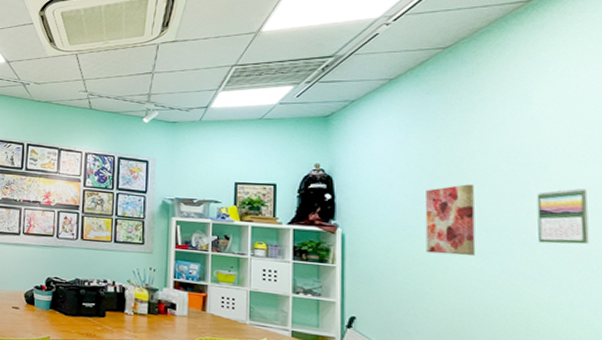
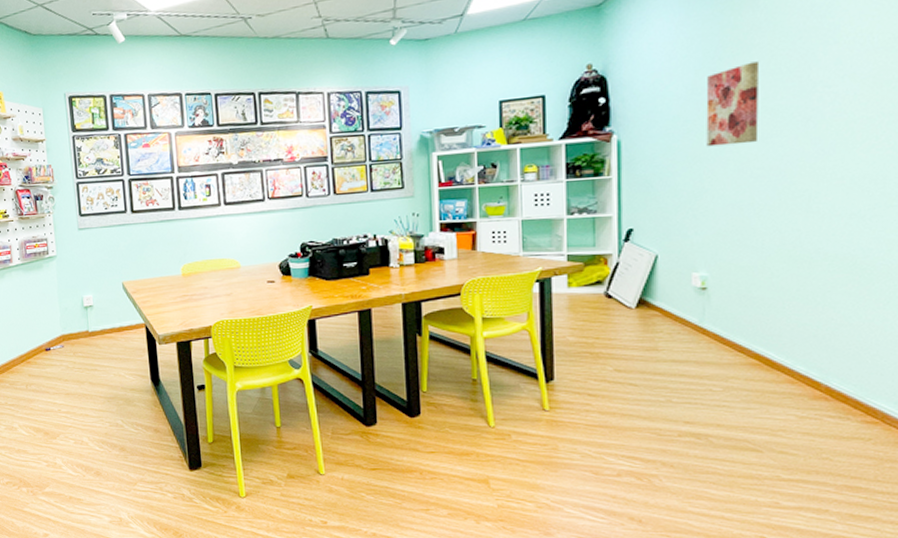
calendar: present [536,188,590,245] -> none [824,47,877,116]

